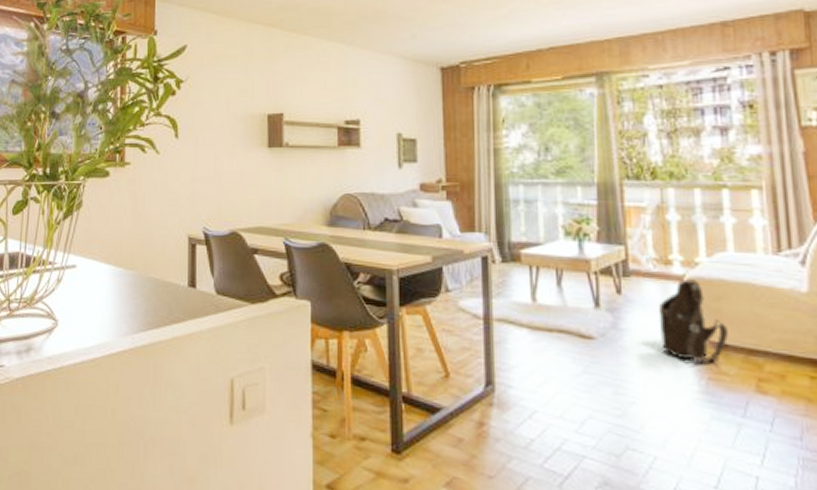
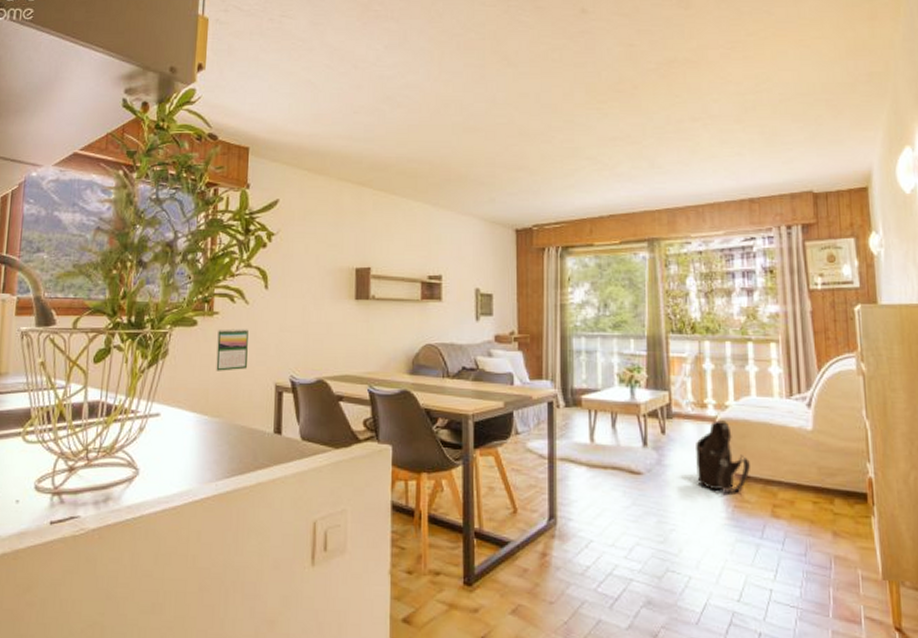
calendar: none [129,179,160,223] -> present [216,329,248,371]

